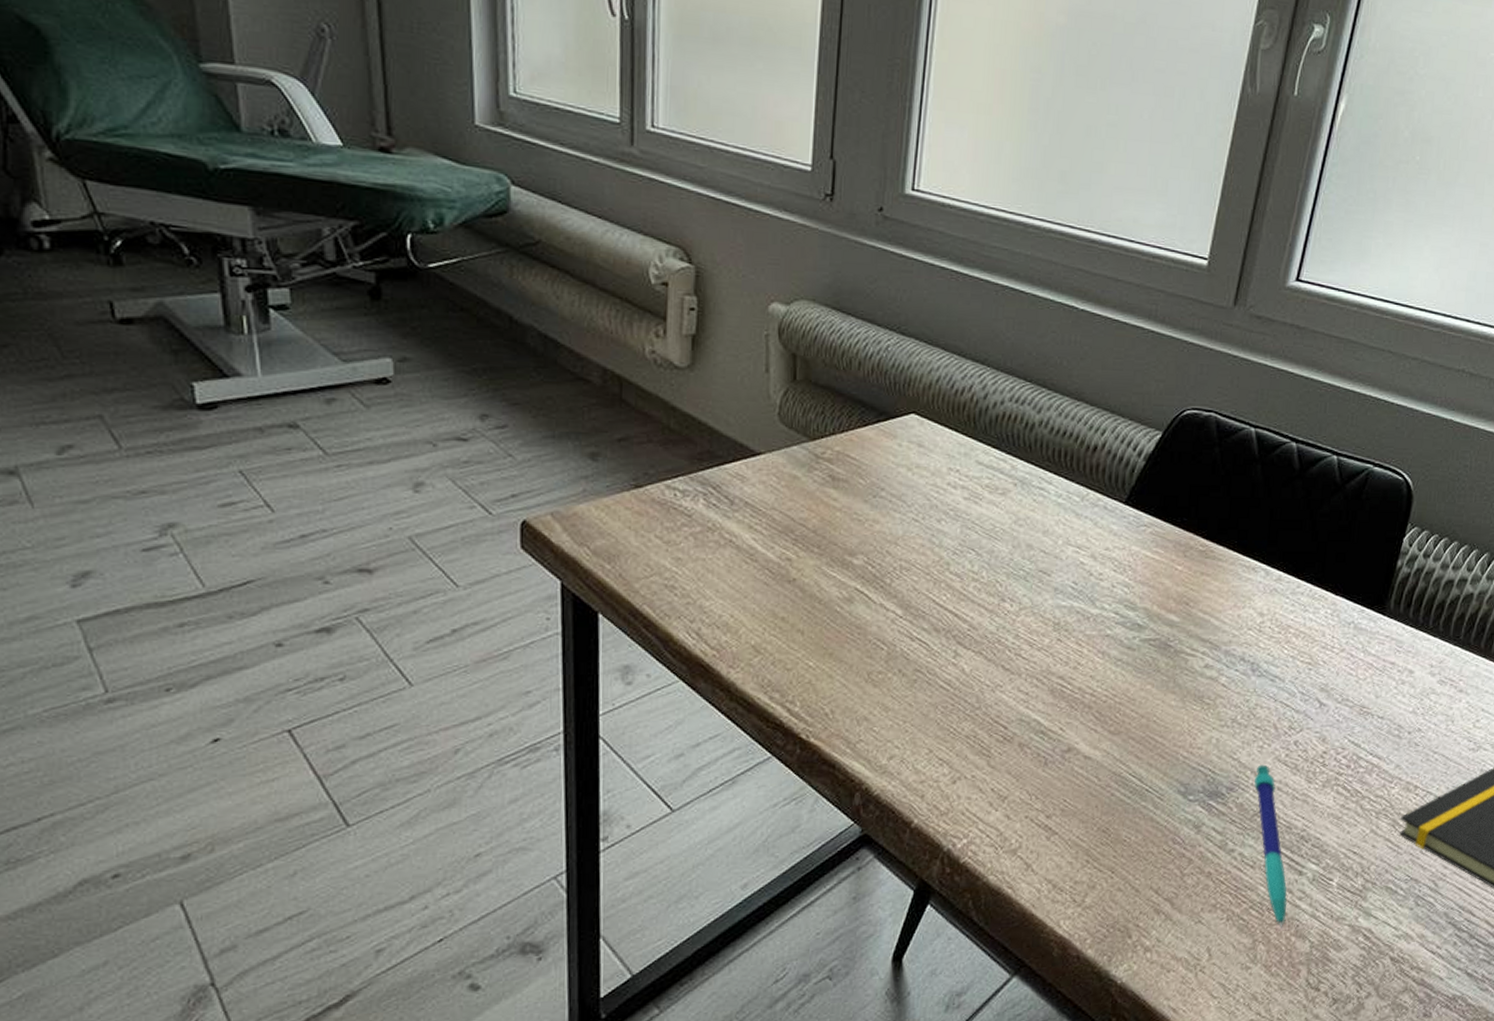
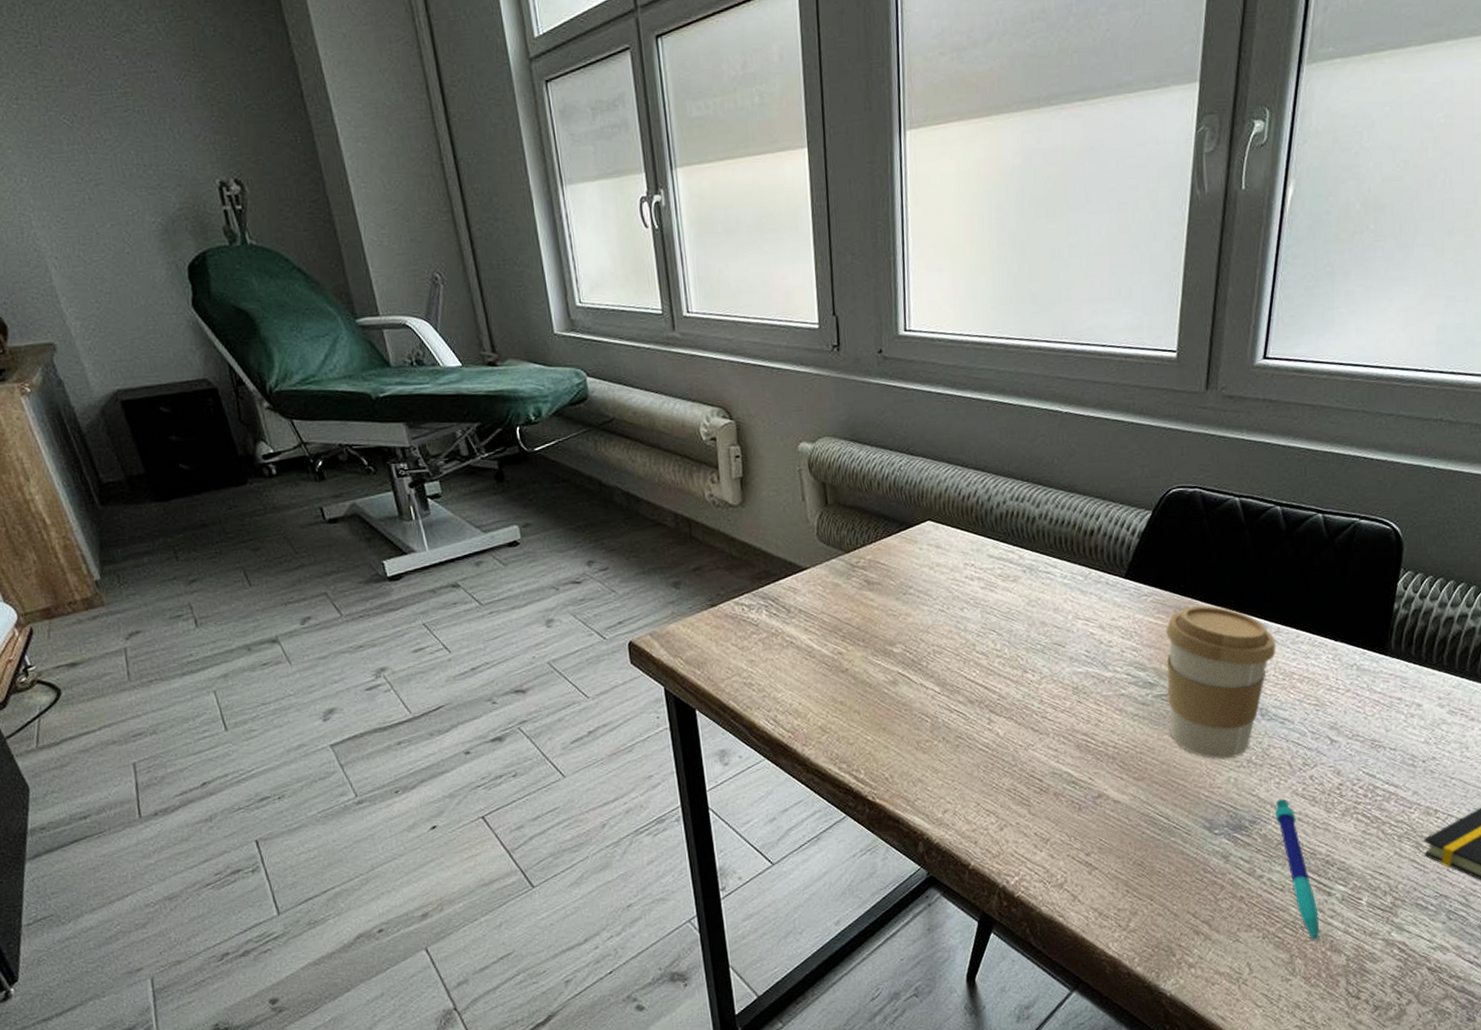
coffee cup: none [1154,542,1276,717] -> present [1165,605,1277,759]

